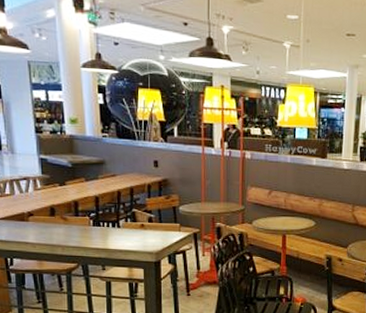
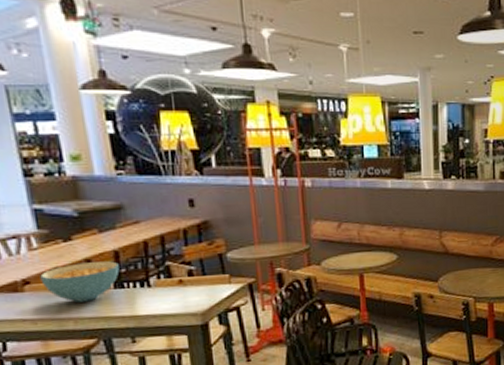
cereal bowl: none [41,203,98,234] -> present [40,261,120,302]

